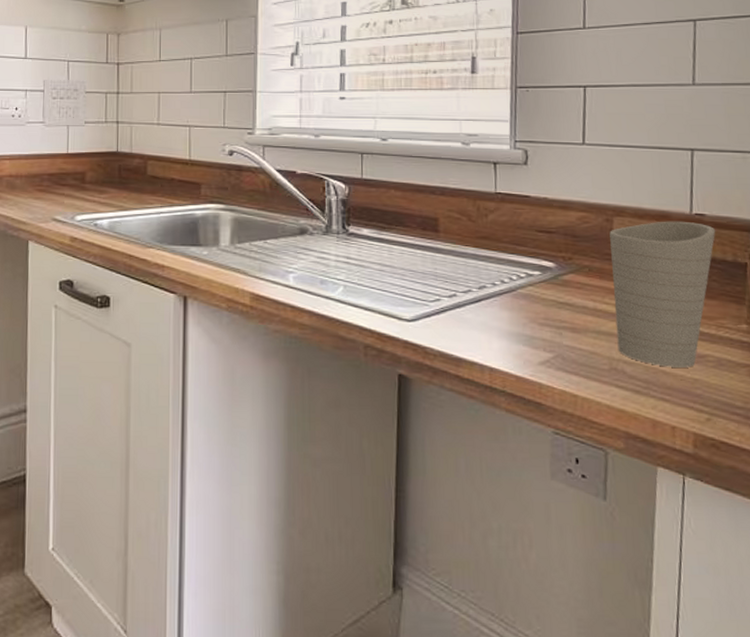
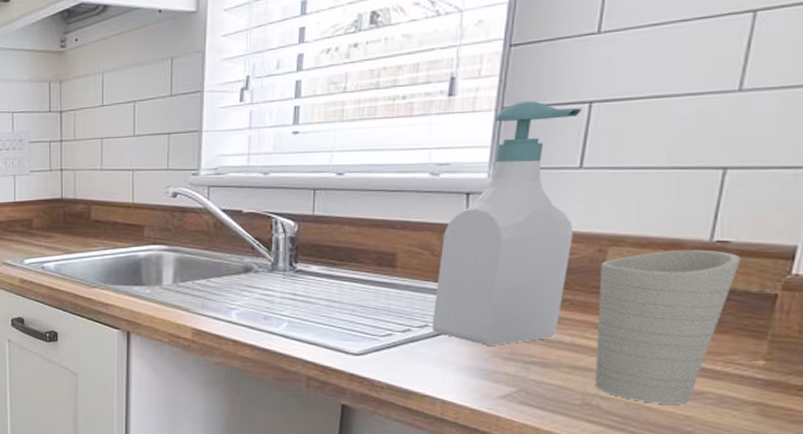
soap bottle: none [474,83,585,312] -> present [432,101,582,347]

